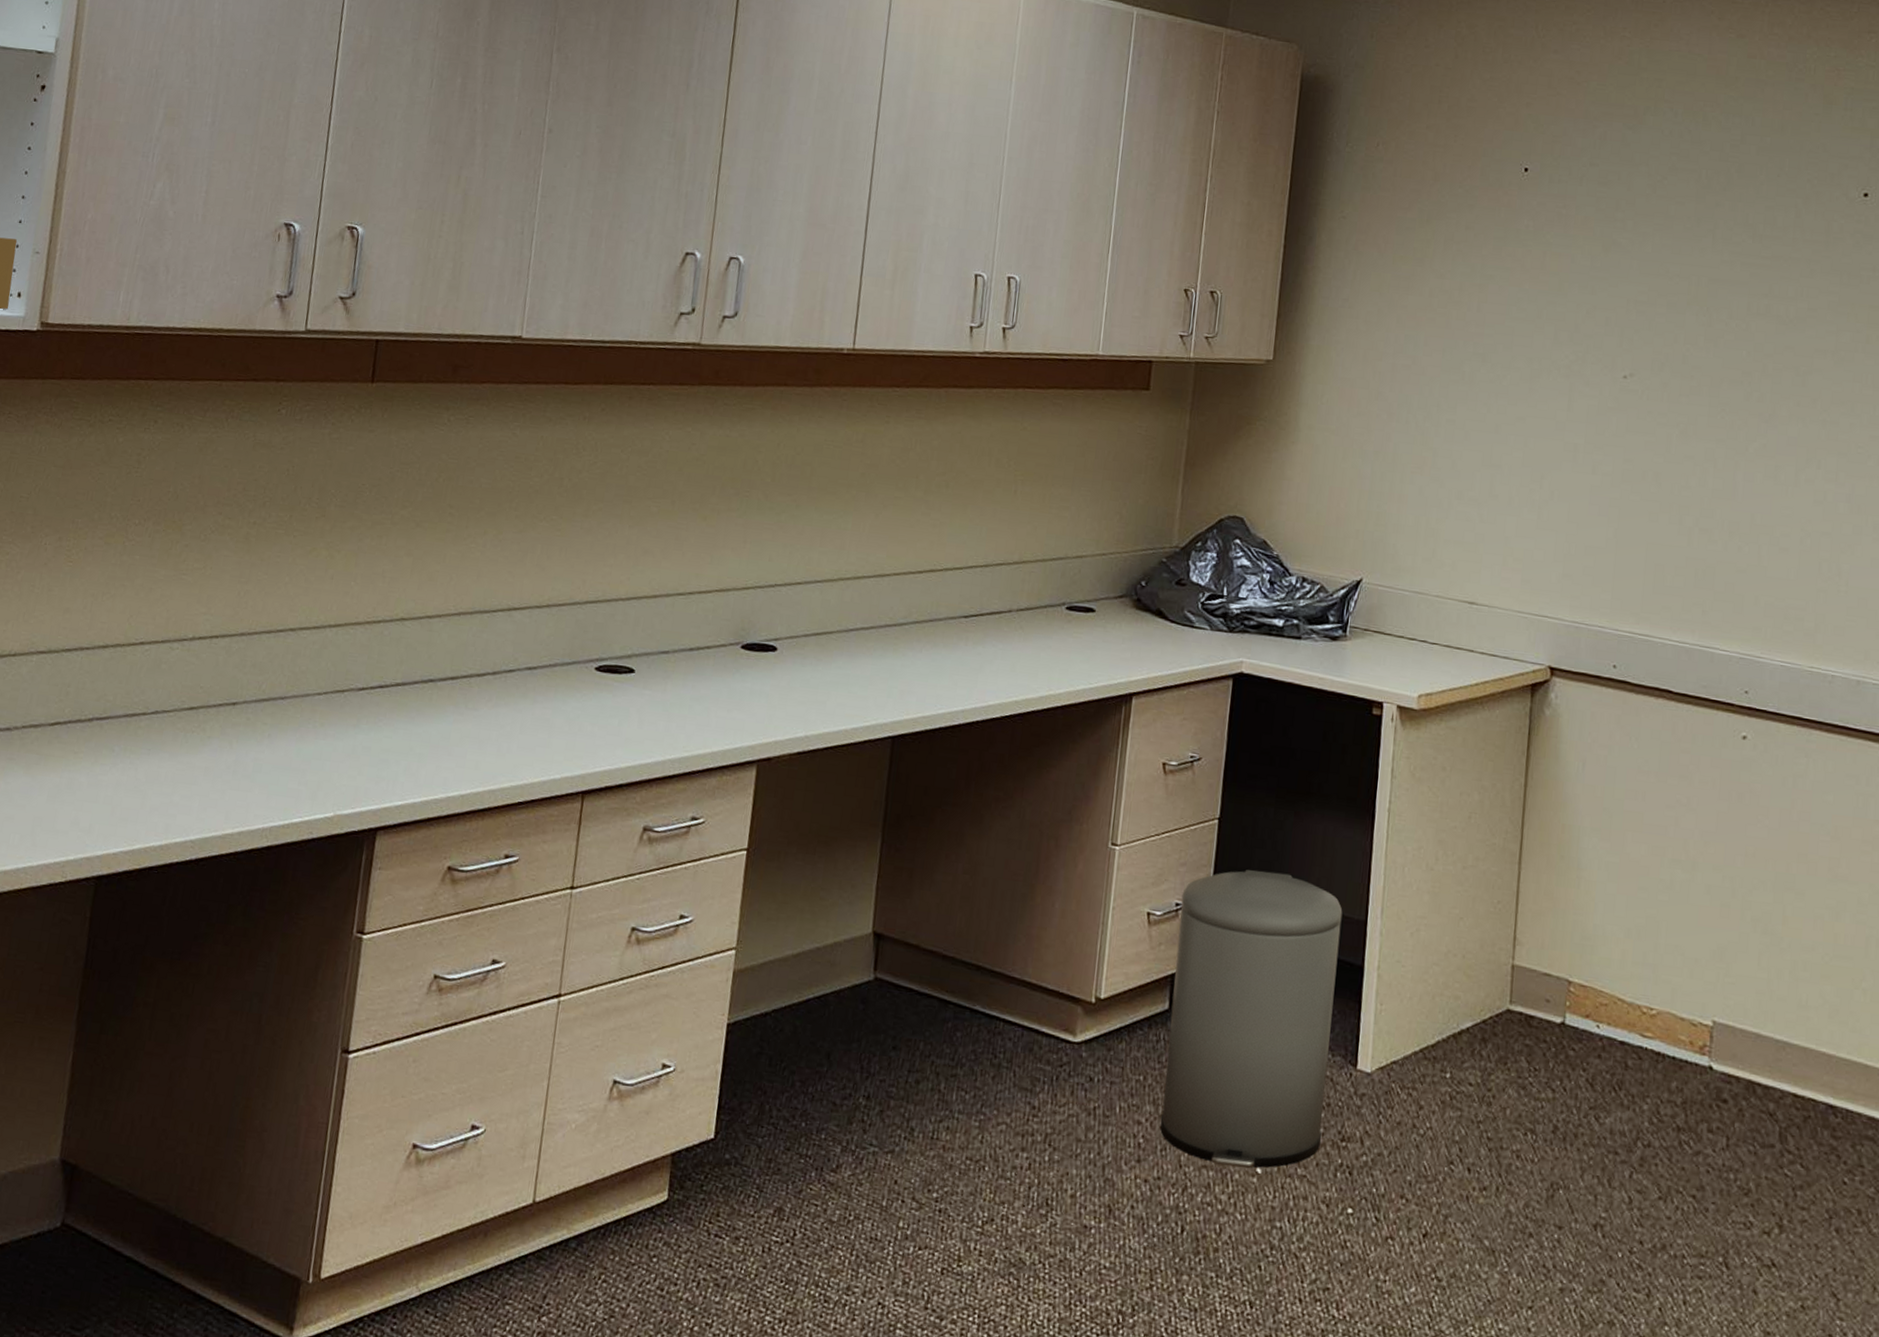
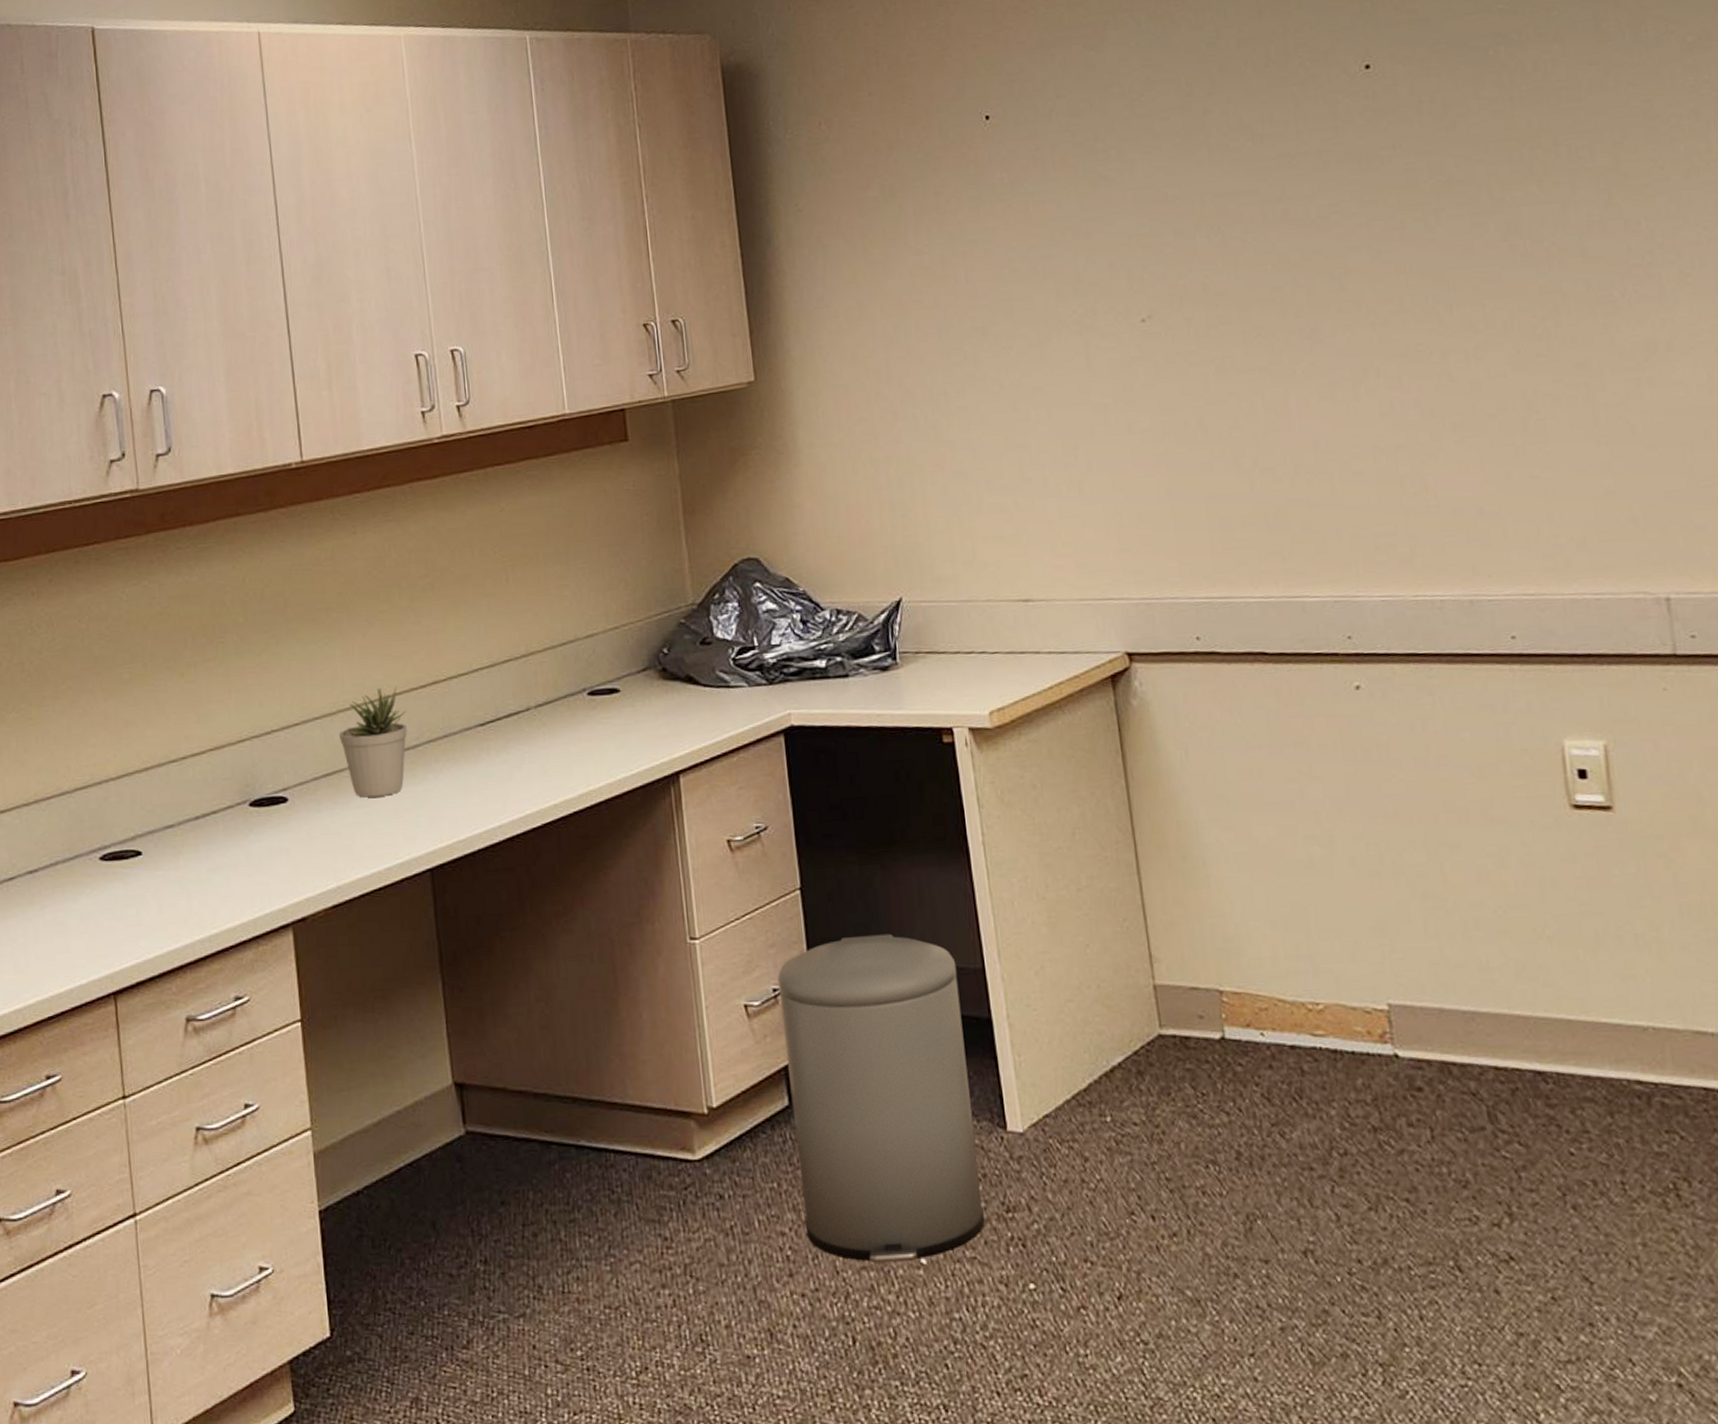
potted plant: none [835,566,901,664] -> present [339,687,407,798]

